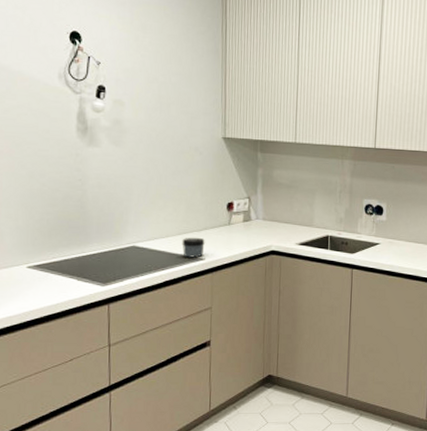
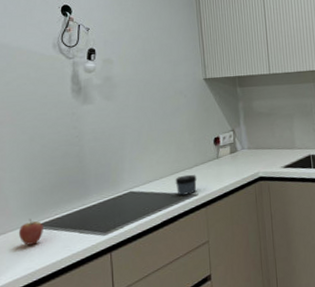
fruit: none [13,258,39,285] -> present [18,218,43,246]

